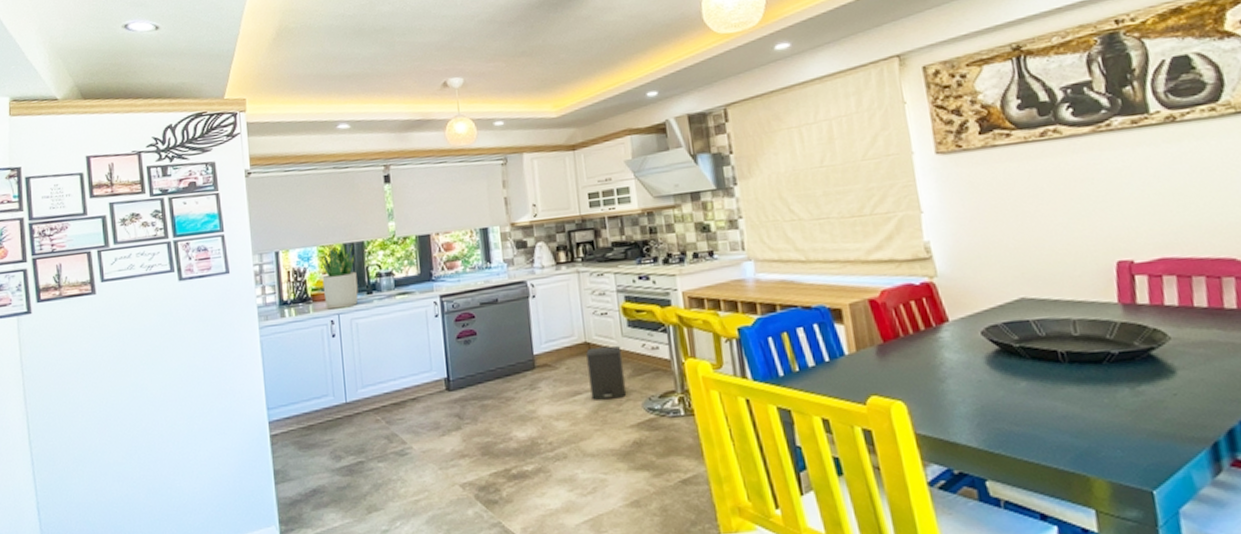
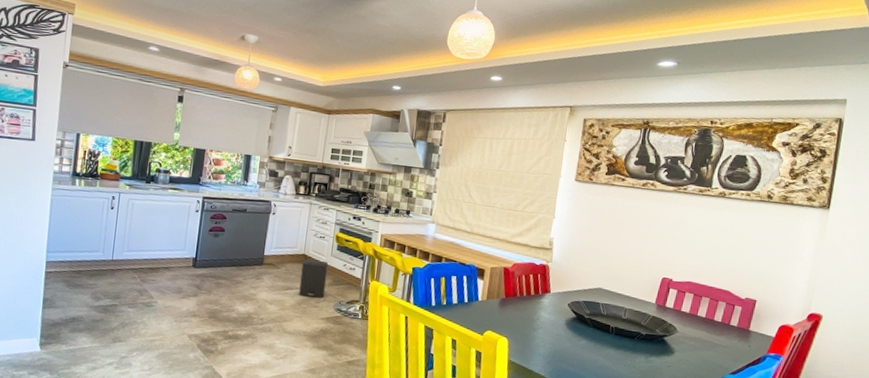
planter: present [321,242,359,310] -> none [110,140,143,190]

